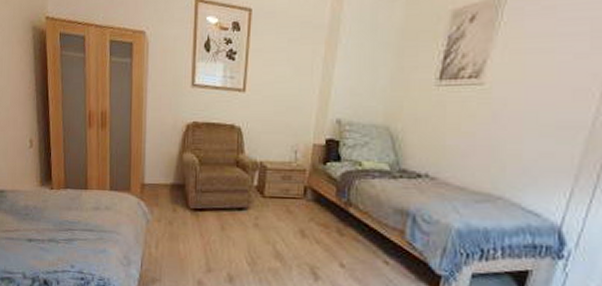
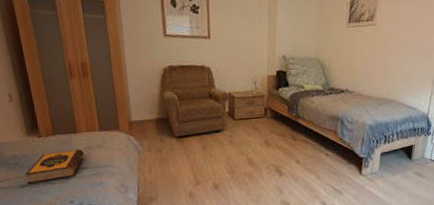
hardback book: none [34,207,91,239] -> present [25,148,84,184]

